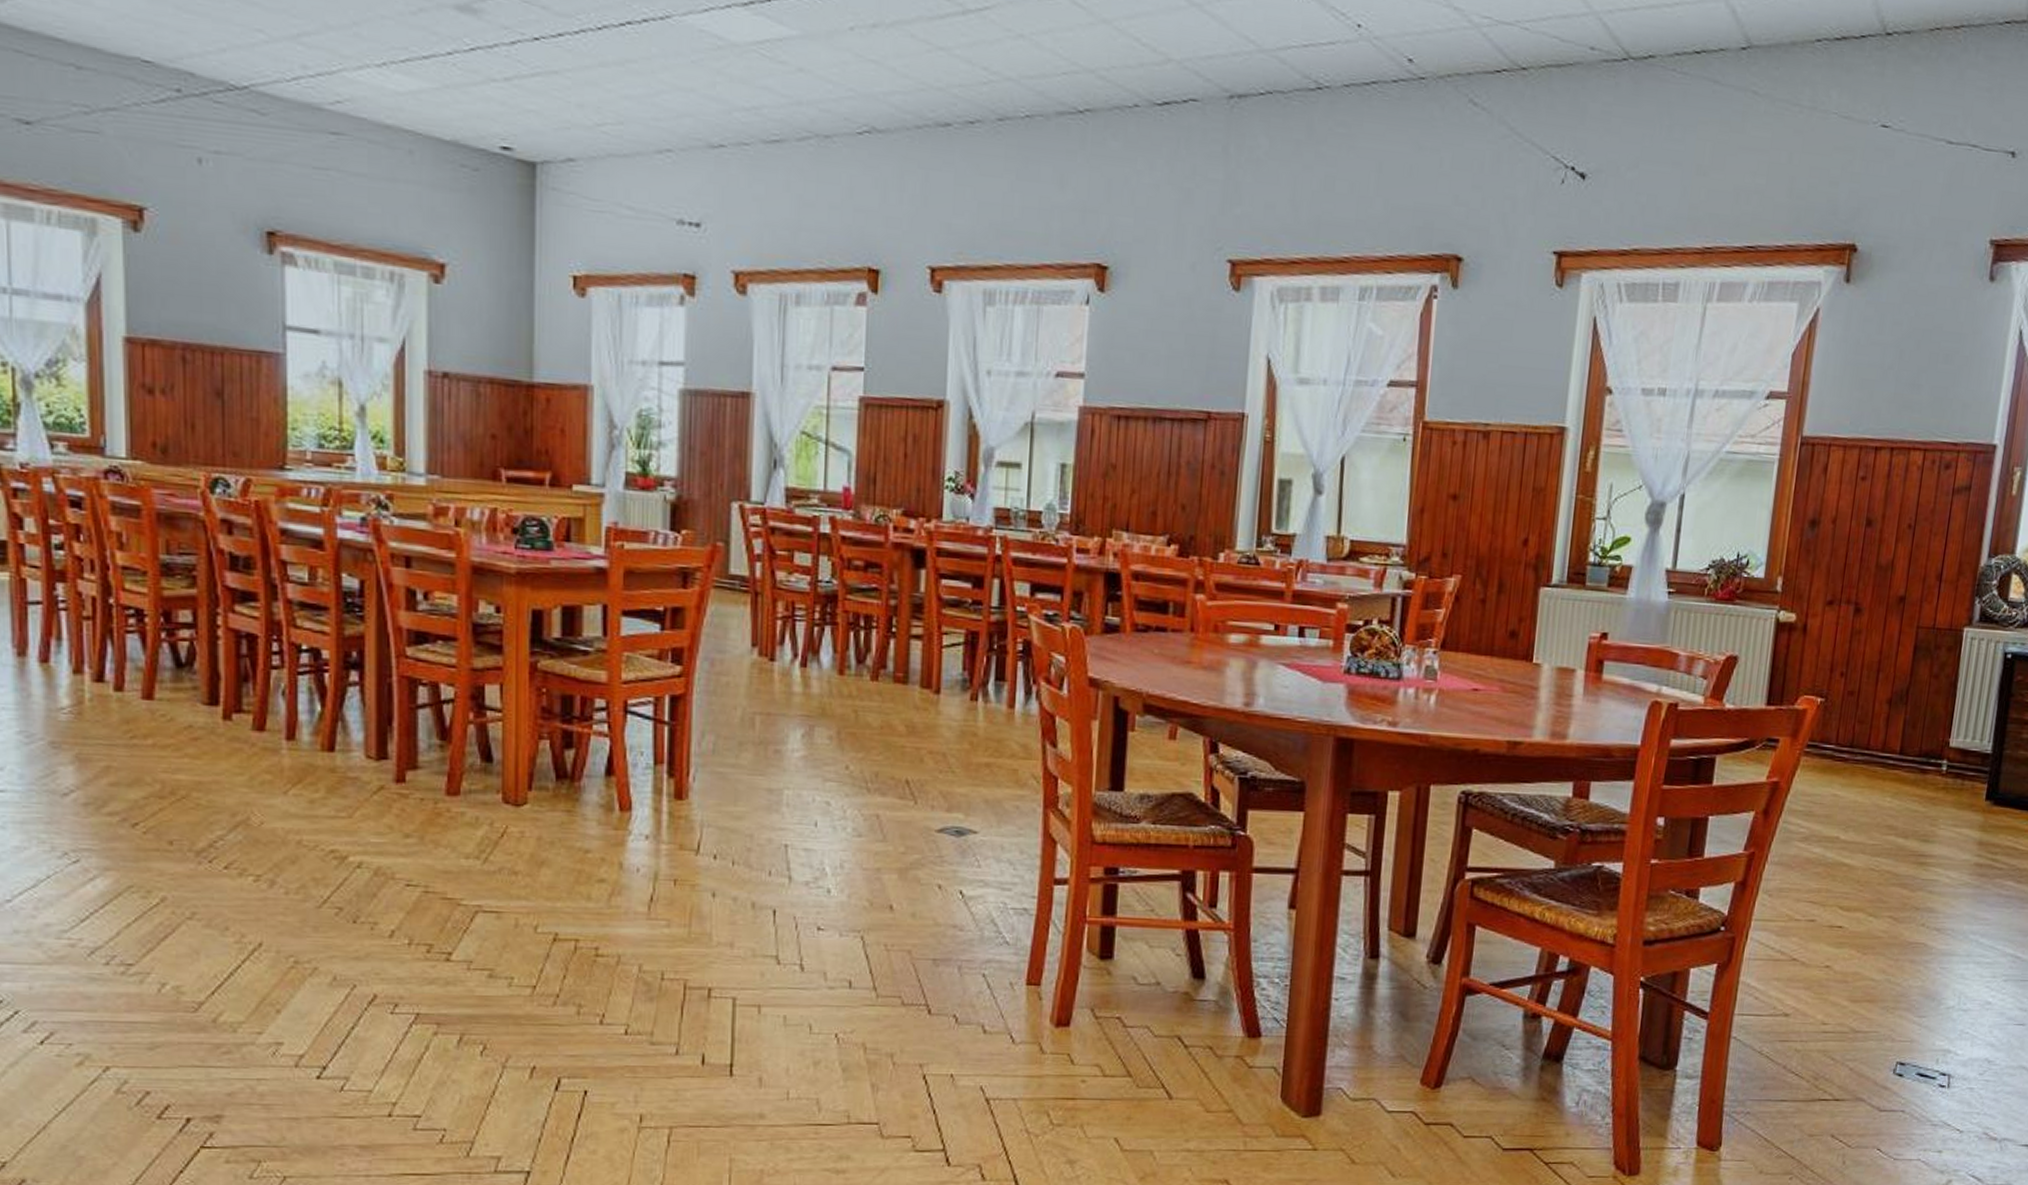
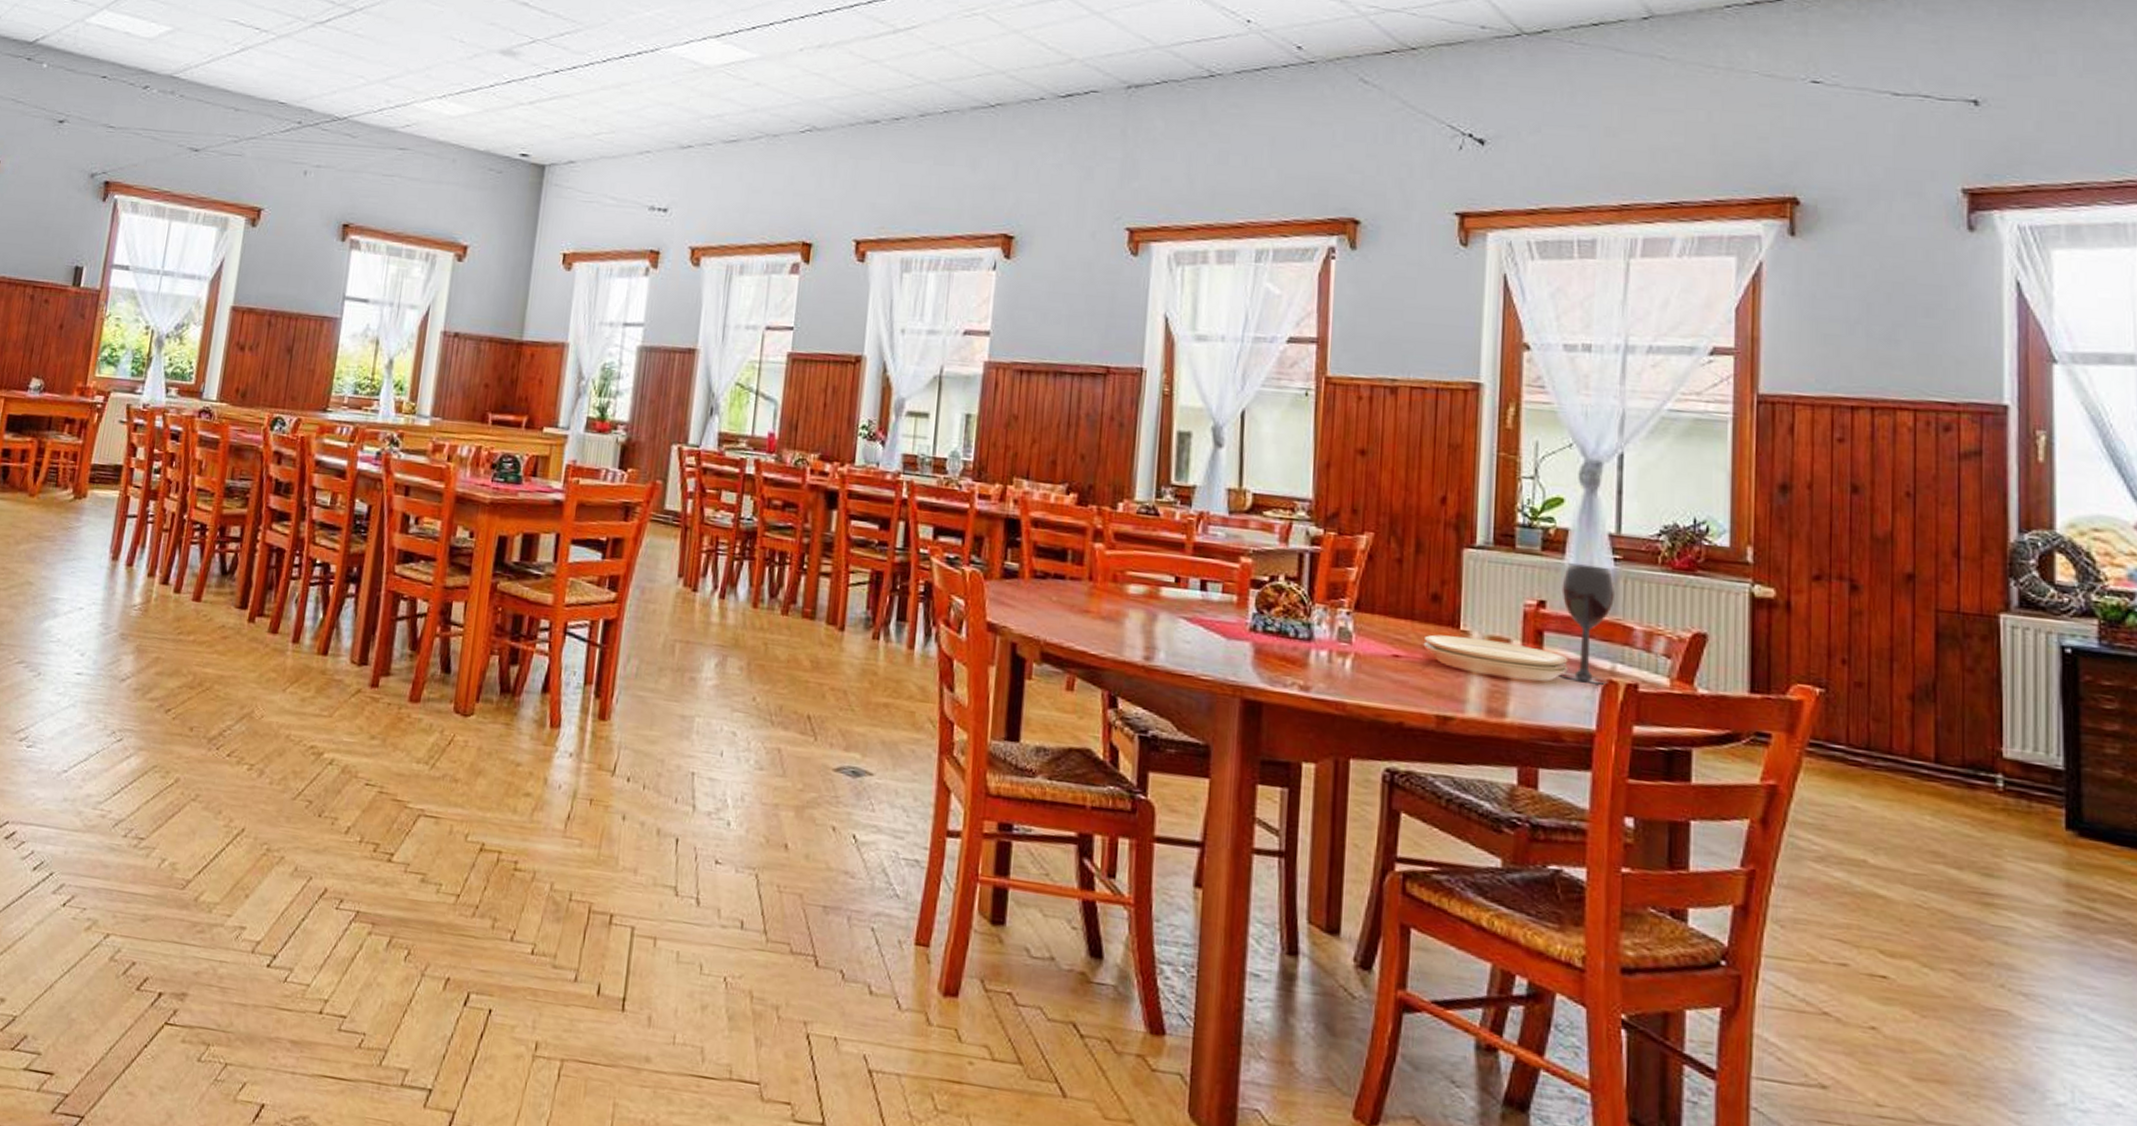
plate: none [1500,668,1623,706] -> present [1423,634,1568,682]
wine glass: none [1614,598,1667,706] -> present [1559,563,1615,685]

